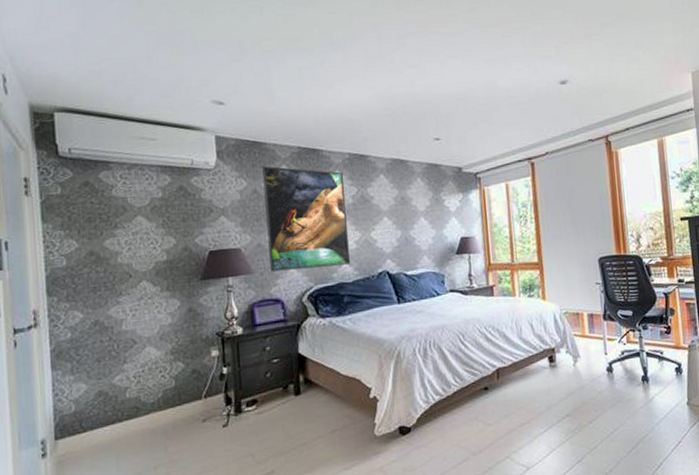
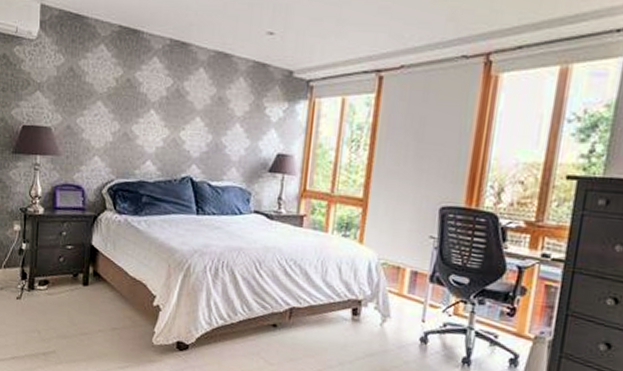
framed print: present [262,166,351,272] -> none [76,42,162,163]

